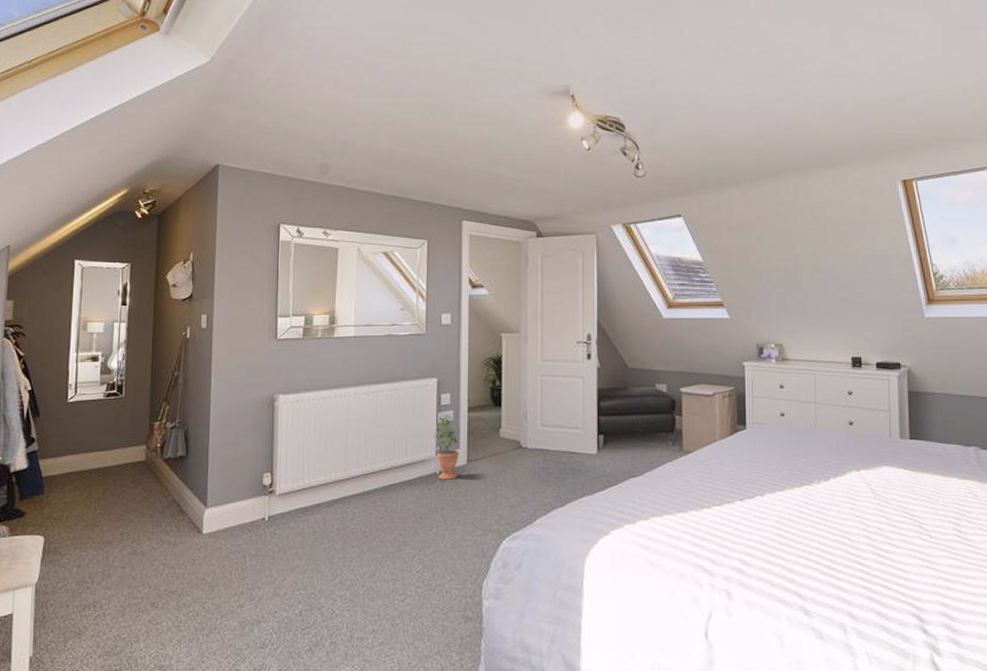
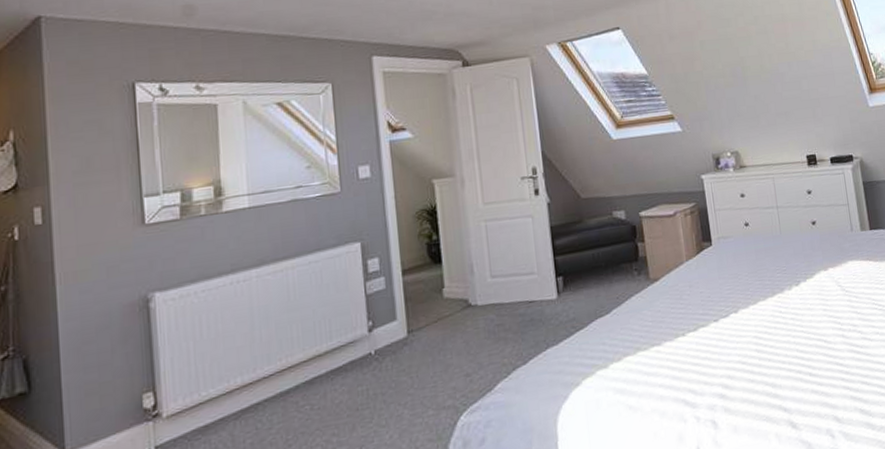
potted plant: present [433,415,459,480] -> none [363,283,398,360]

